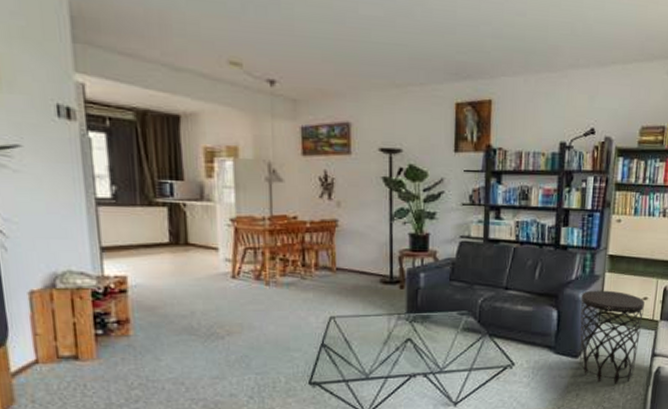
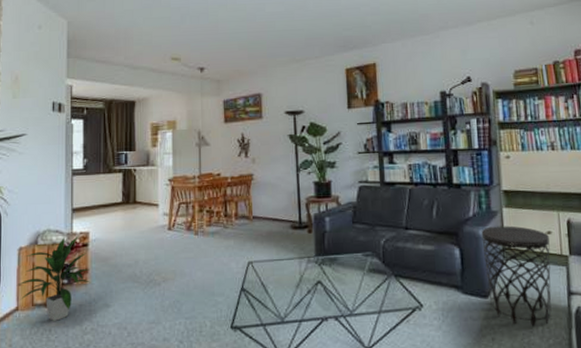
indoor plant: none [32,280,133,377] -> present [16,235,90,322]

